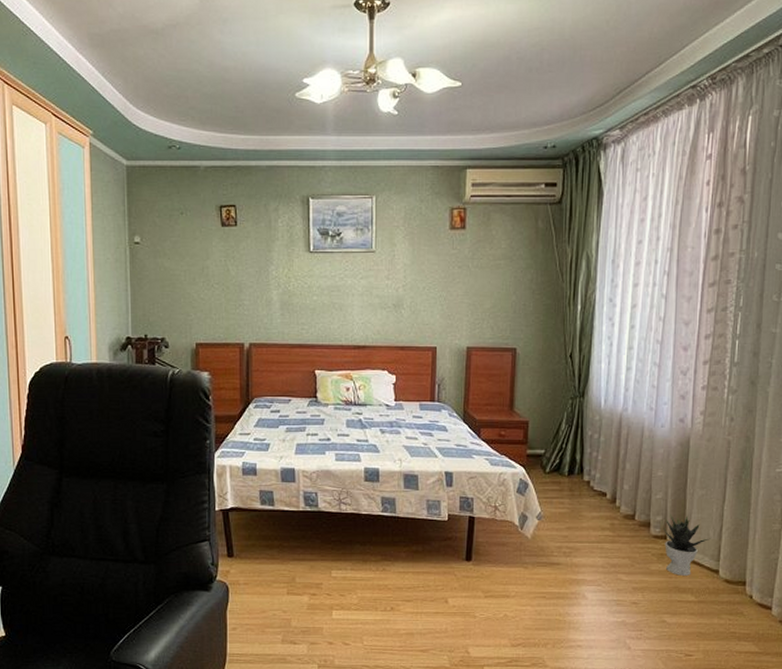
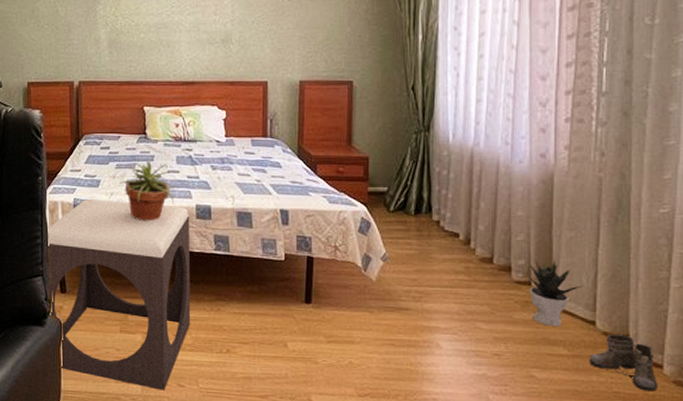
footstool: none [215,462,358,649] -> present [48,198,191,390]
potted plant: none [289,424,348,485] -> present [119,160,179,221]
boots: none [711,581,767,630] -> present [589,334,658,391]

